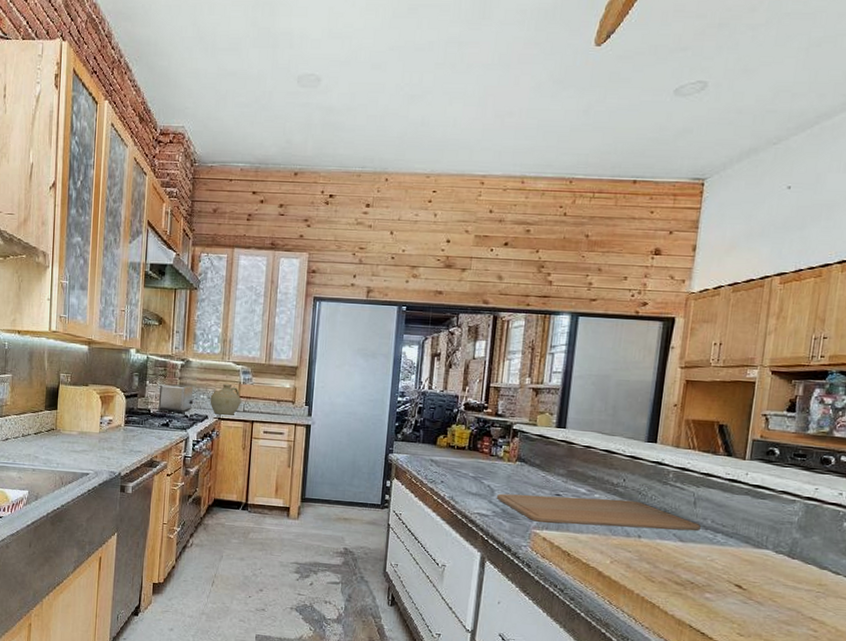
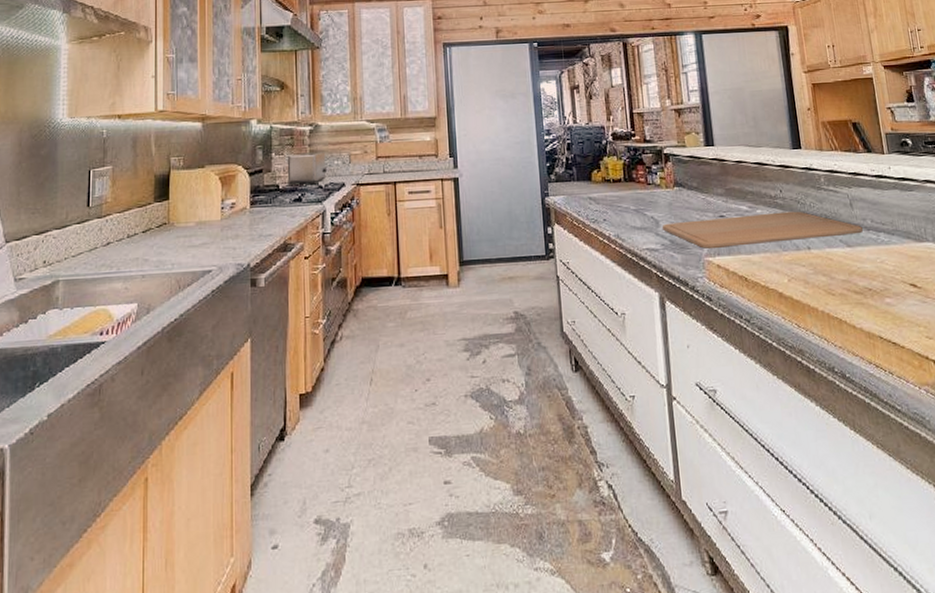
ceramic jug: present [210,384,241,416] -> none [345,145,380,181]

